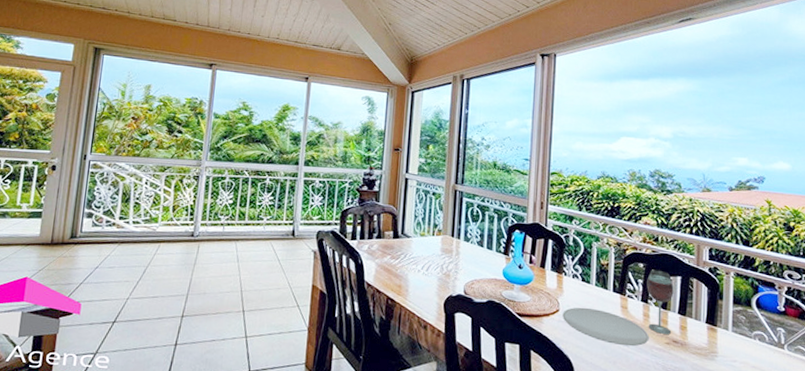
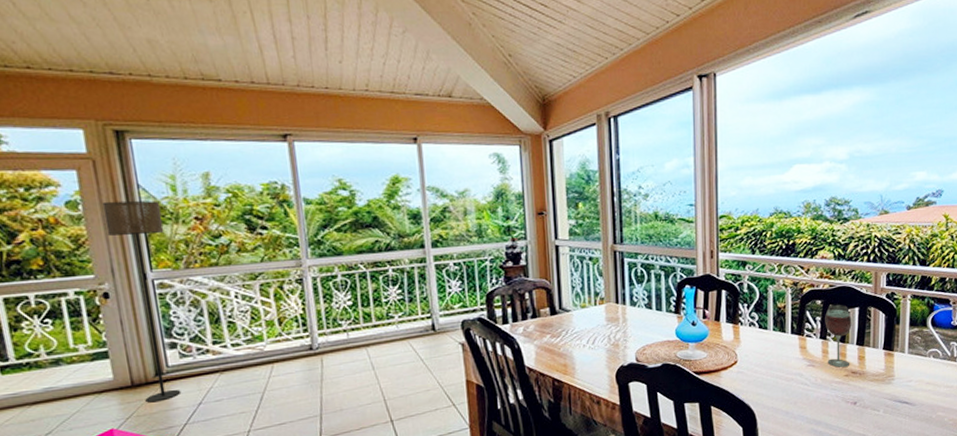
floor lamp: none [57,97,111,261] -> present [102,200,181,403]
plate: present [563,307,649,347] -> none [741,354,828,386]

